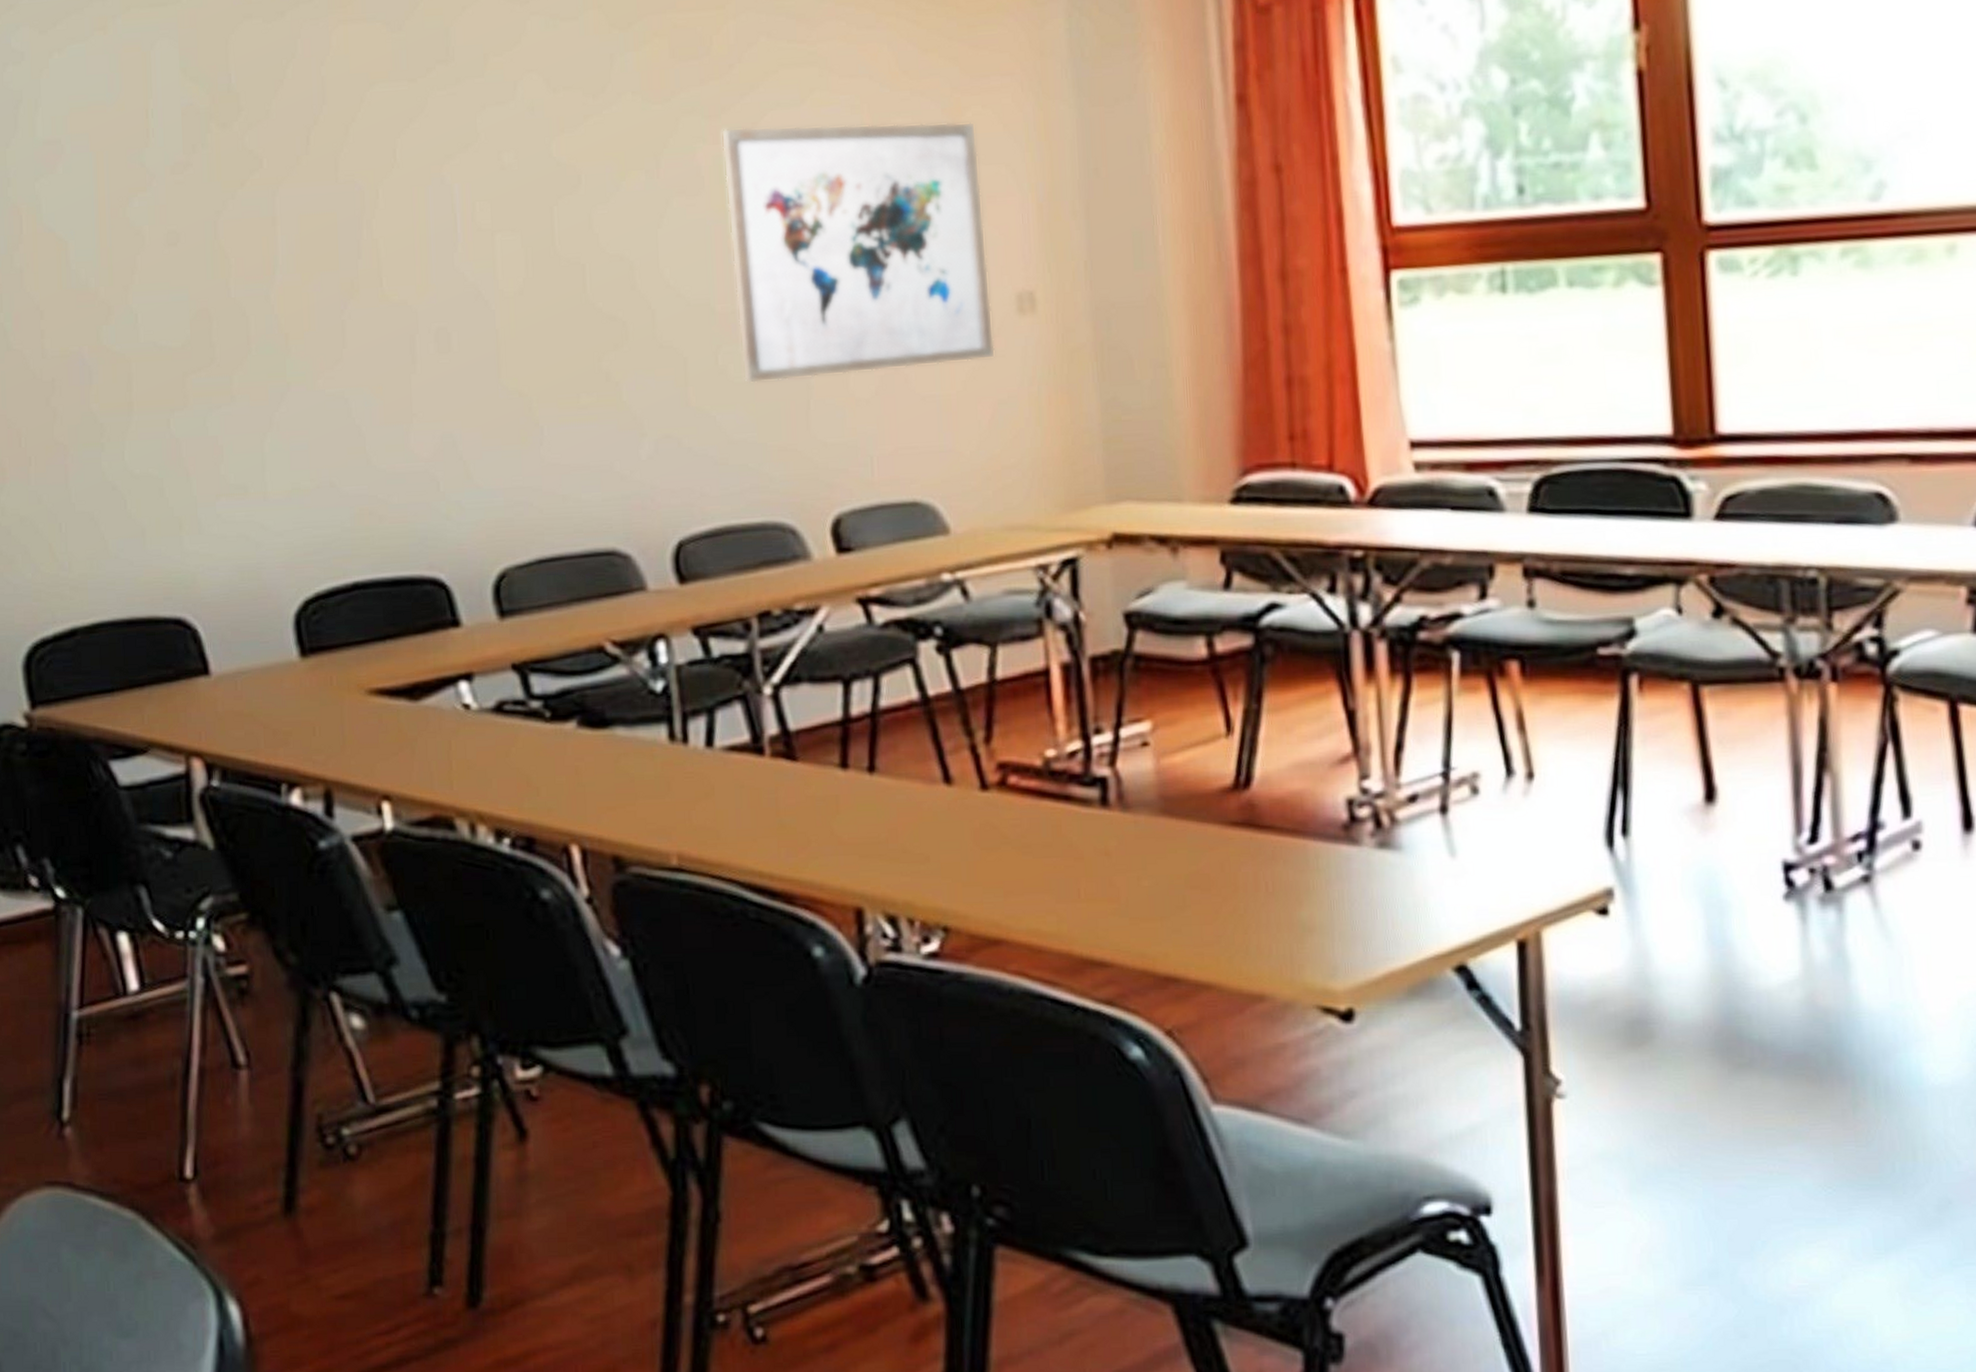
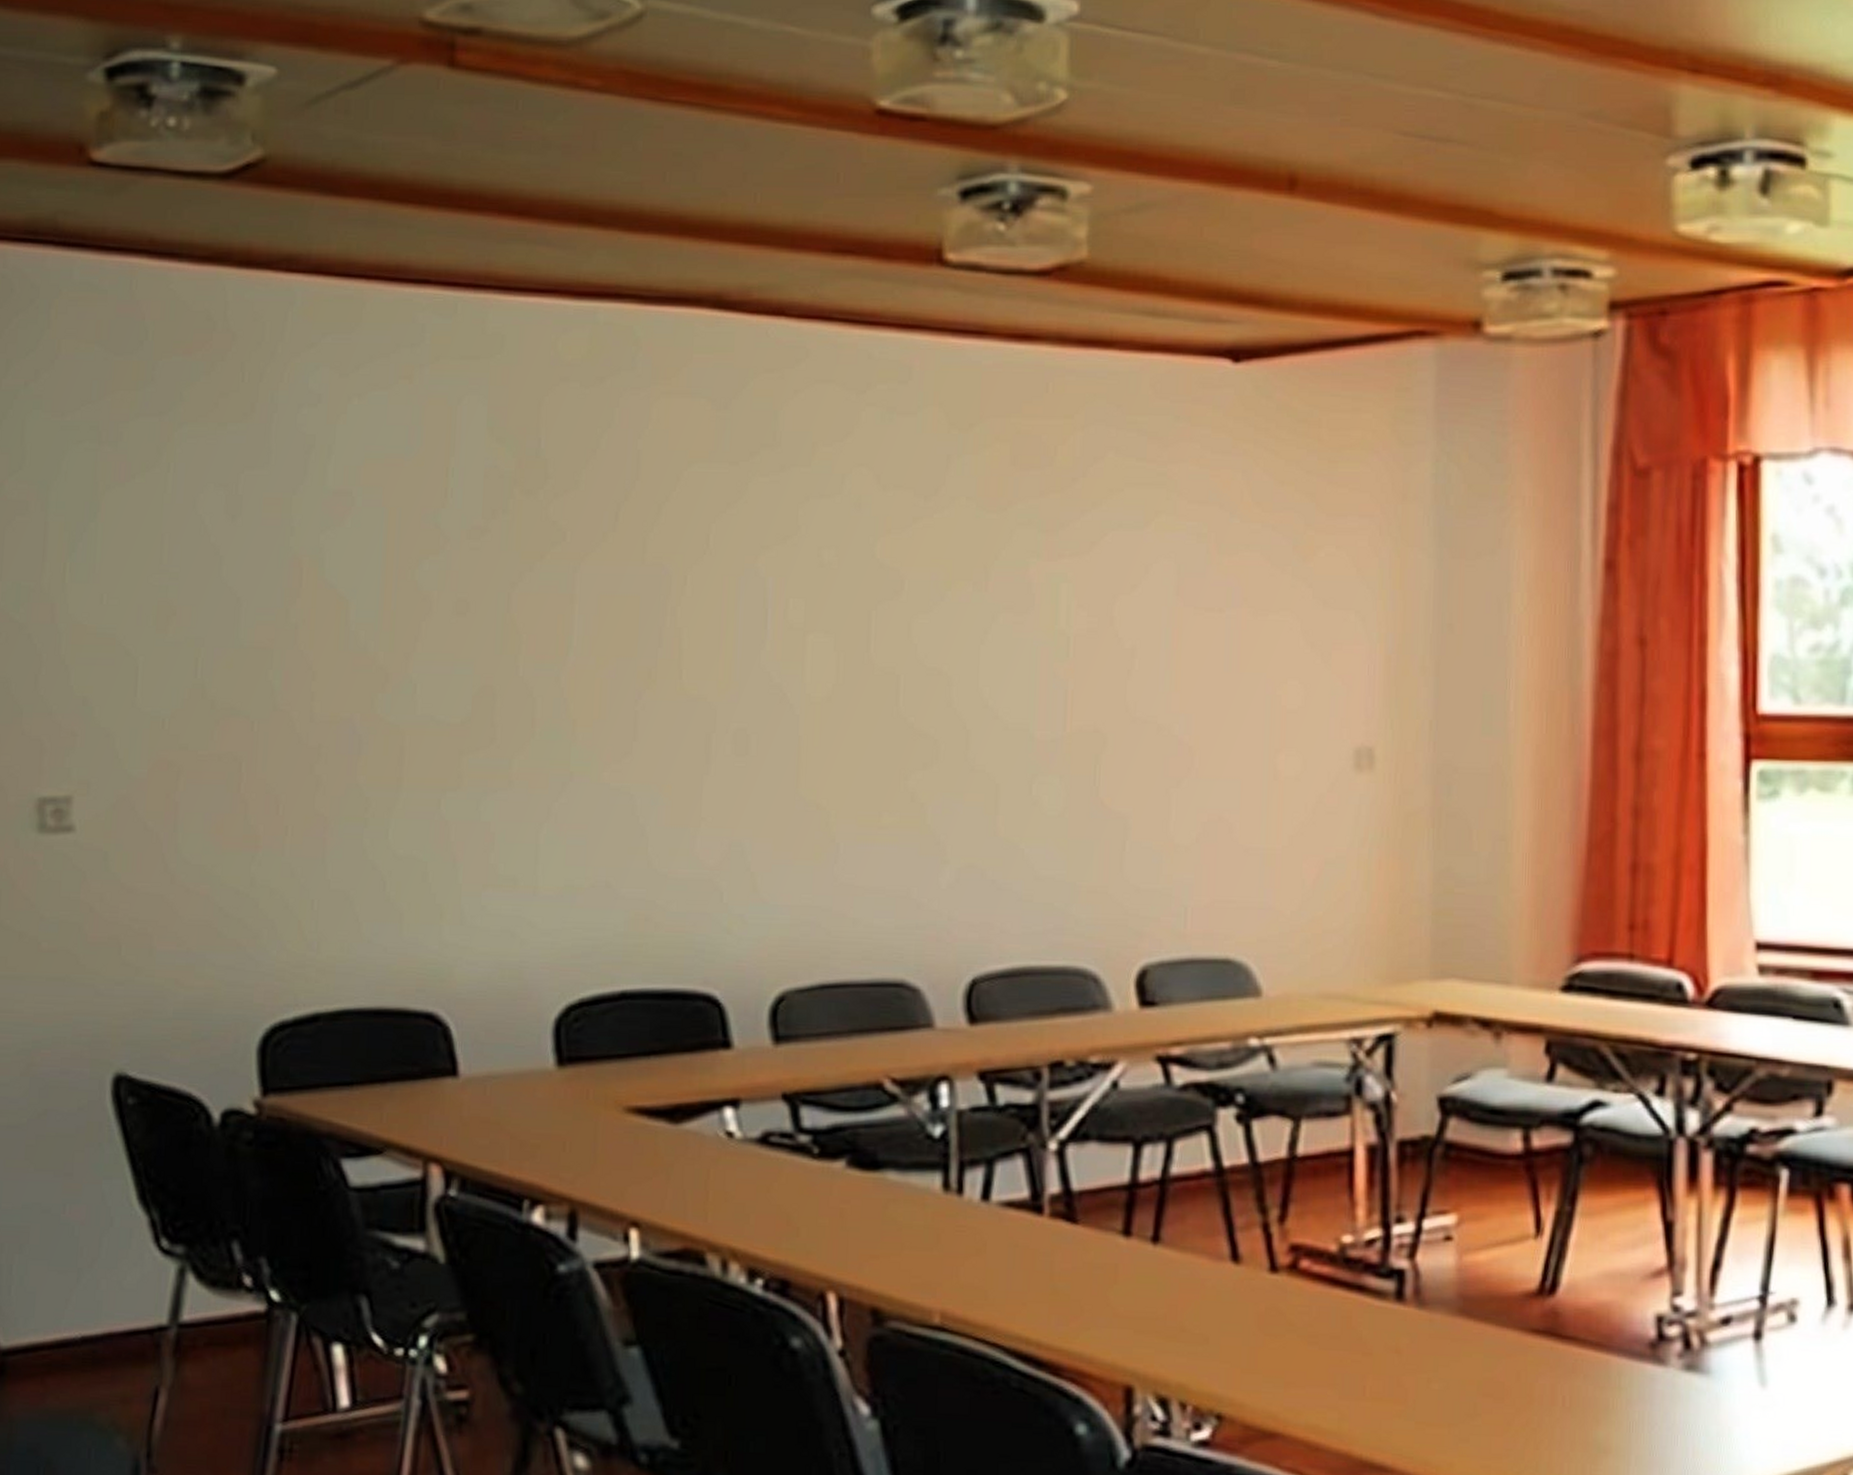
wall art: present [721,121,996,383] -> none [1056,545,1328,818]

